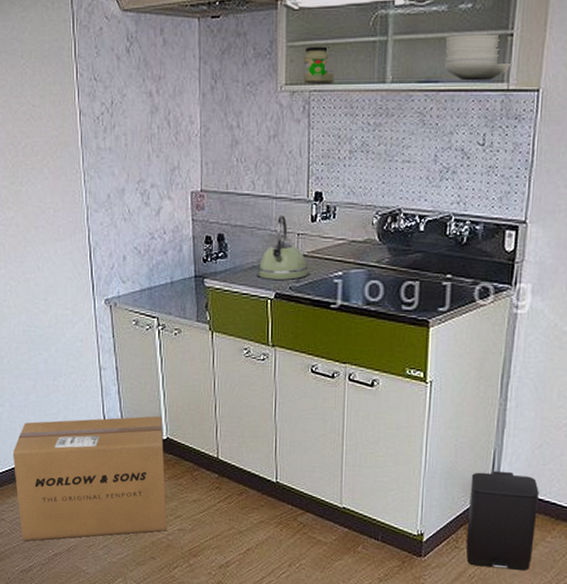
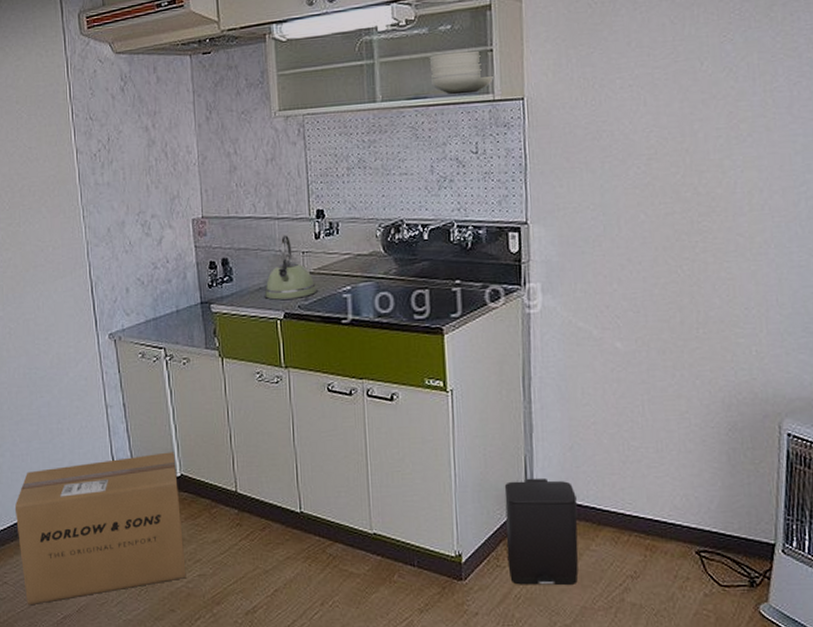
jar: present [304,46,334,84] -> none [295,73,326,108]

